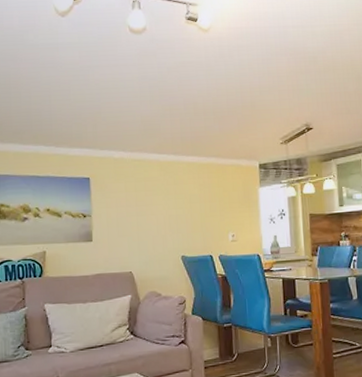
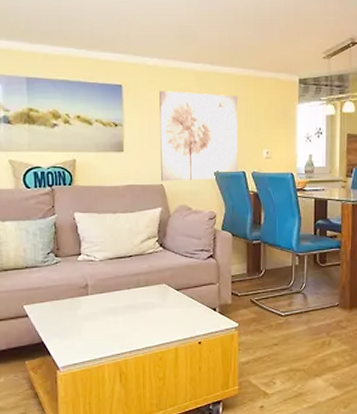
wall art: none [126,181,205,269] -> present [159,91,239,182]

